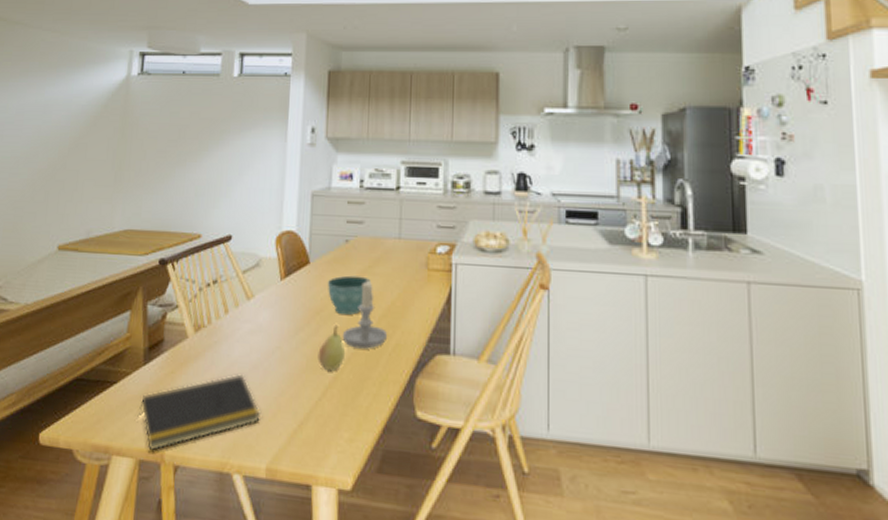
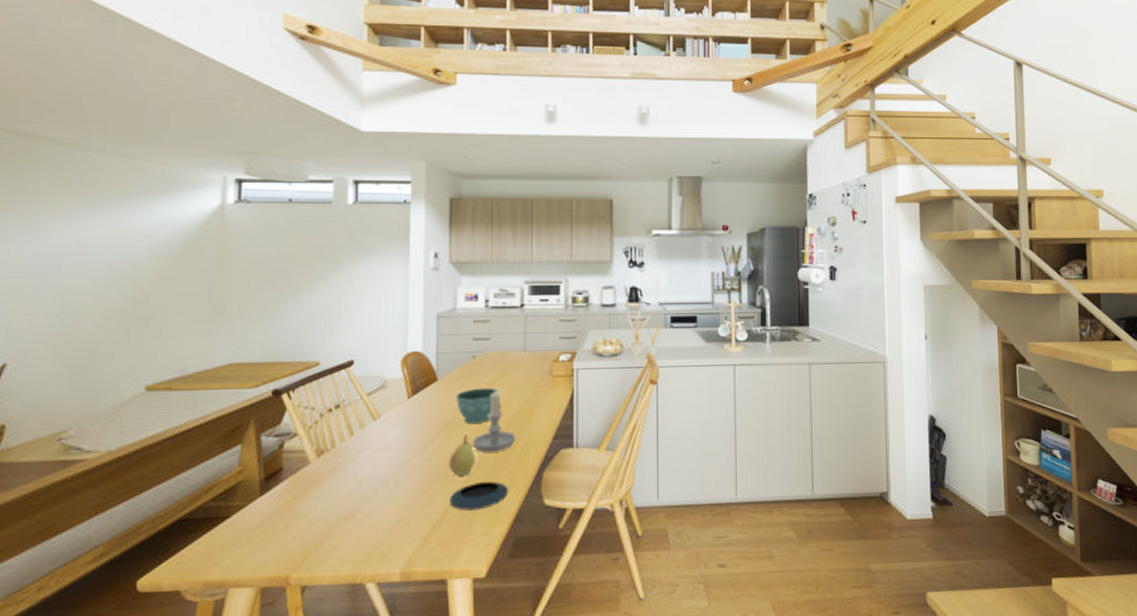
notepad: present [137,374,262,452] -> none [256,491,394,577]
saucer: none [317,380,379,412] -> present [450,481,509,511]

